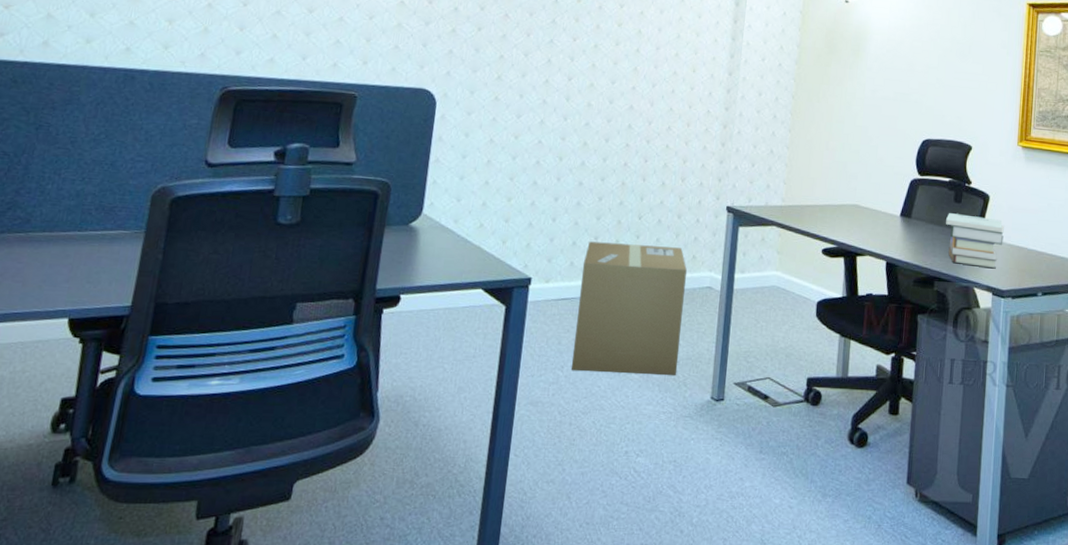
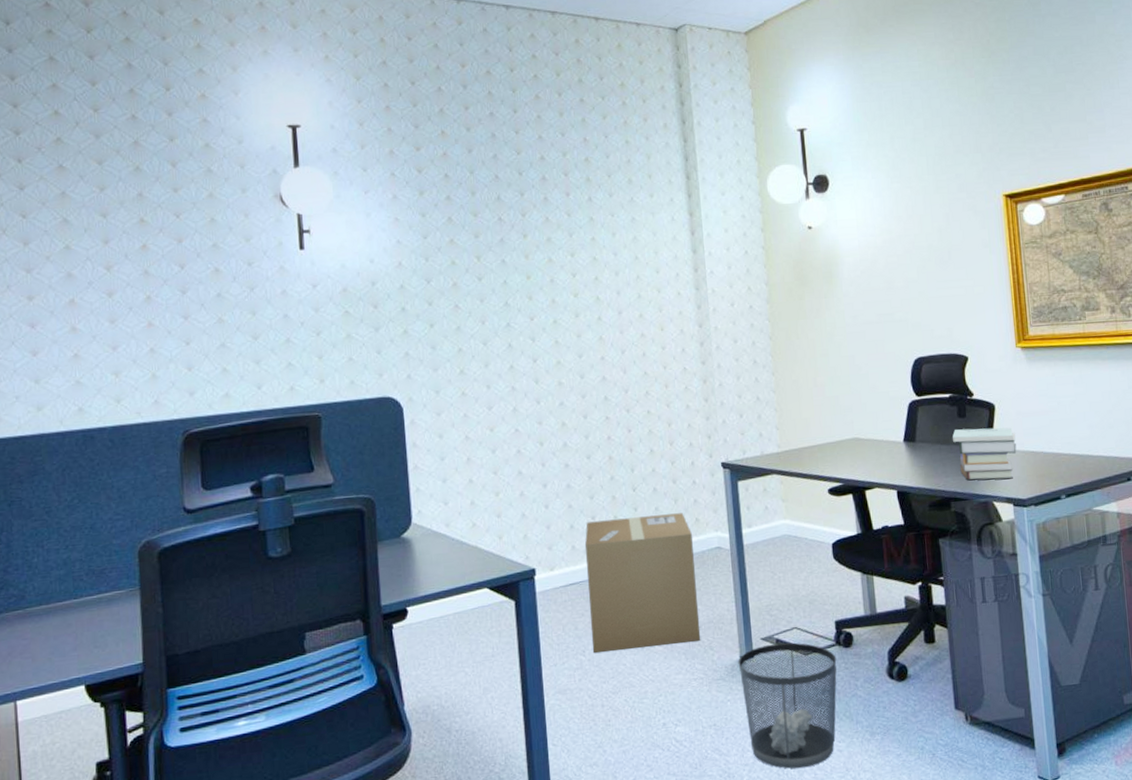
waste bin: none [706,390,803,519] -> present [738,642,837,769]

